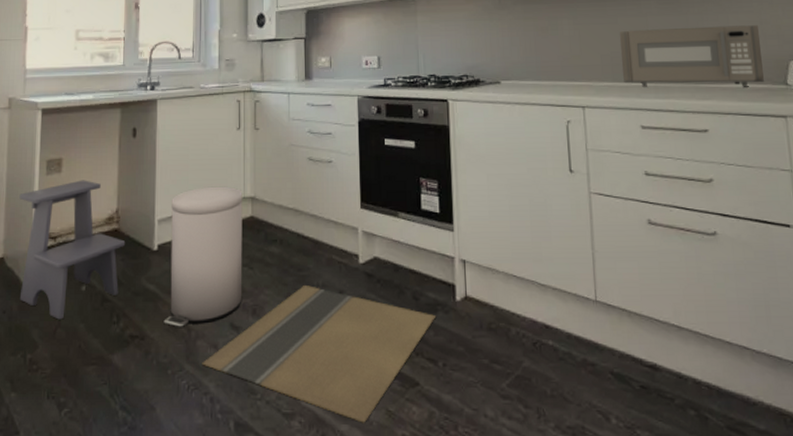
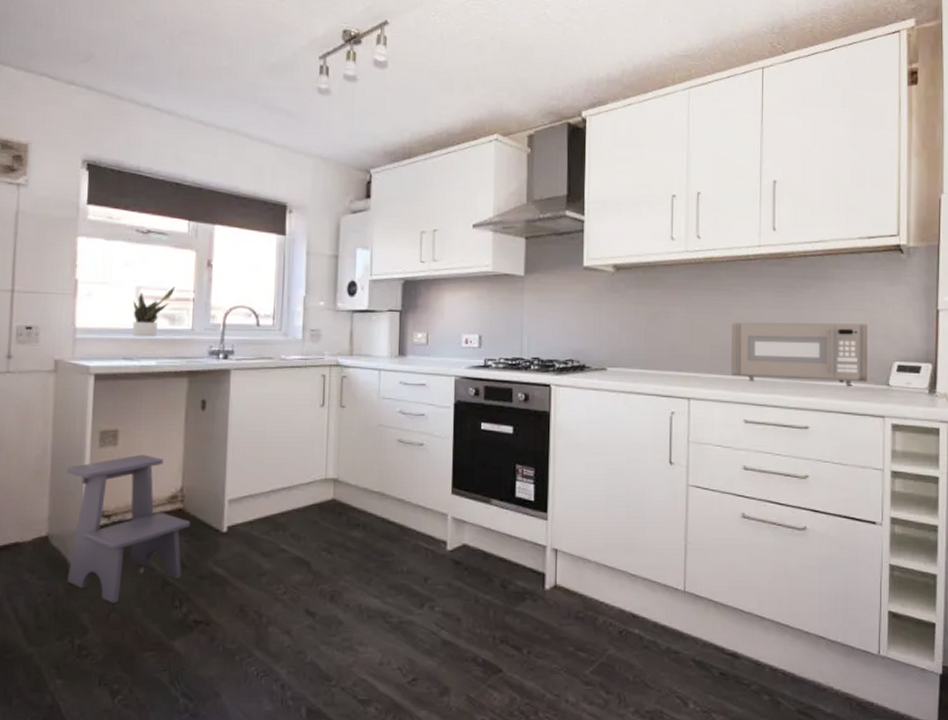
potted plant: none [73,28,109,74] -> present [132,287,176,337]
pedal bin: present [164,186,242,328] -> none [232,466,324,614]
door mat: present [202,286,437,423] -> none [273,572,524,709]

